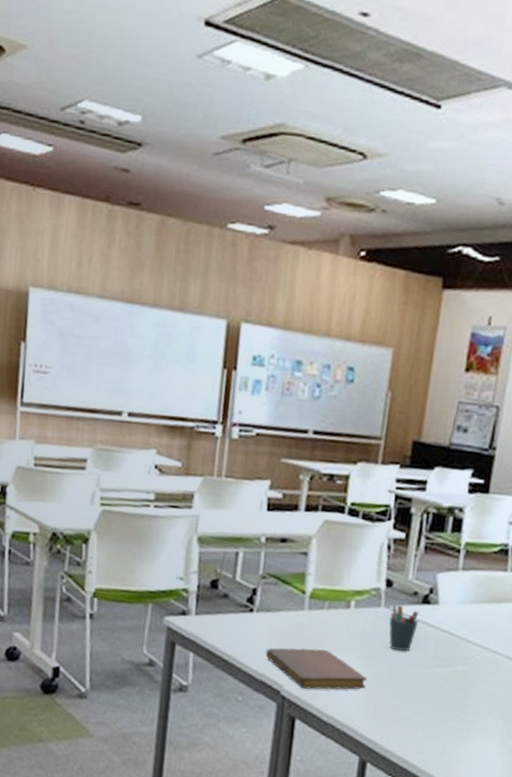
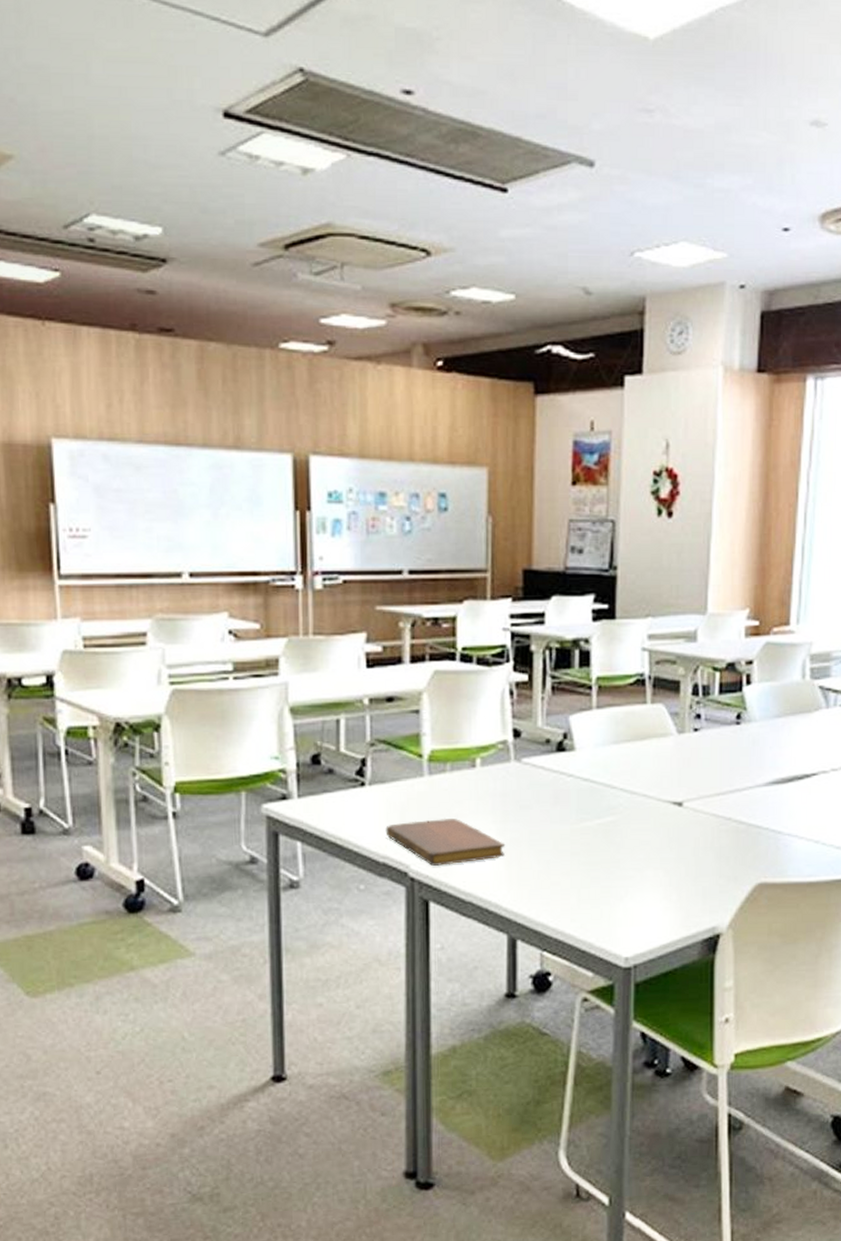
pen holder: present [389,603,419,652] -> none [522,756,556,809]

